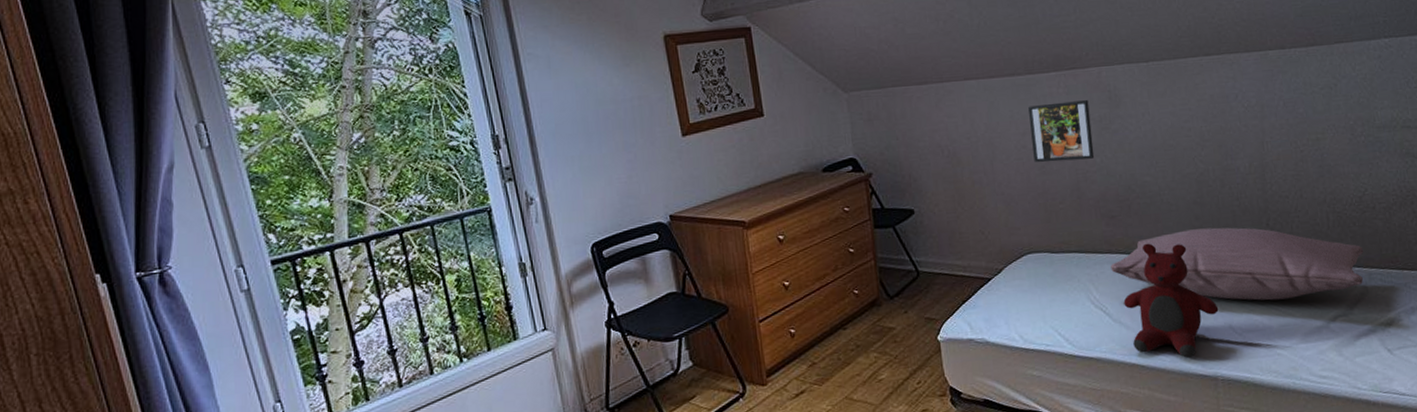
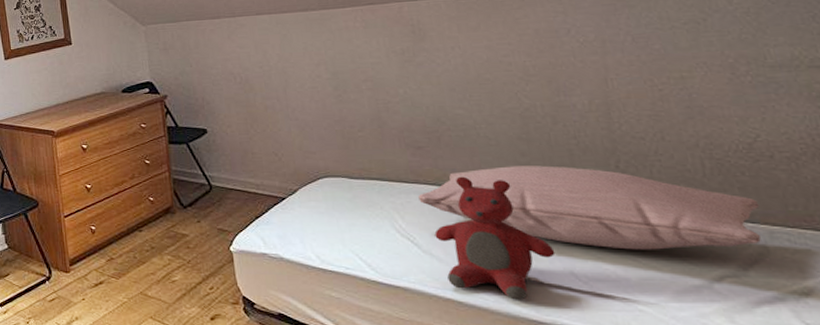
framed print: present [1028,100,1095,162] -> none [323,34,397,92]

